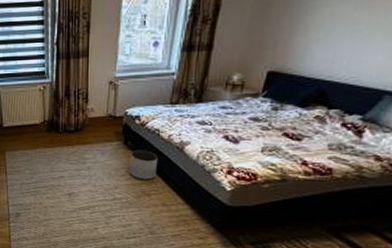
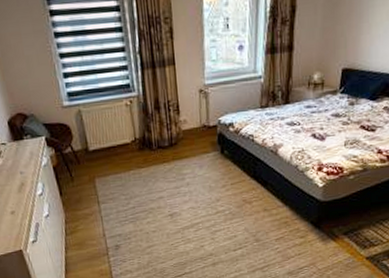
planter: present [128,150,158,180] -> none [228,157,256,188]

